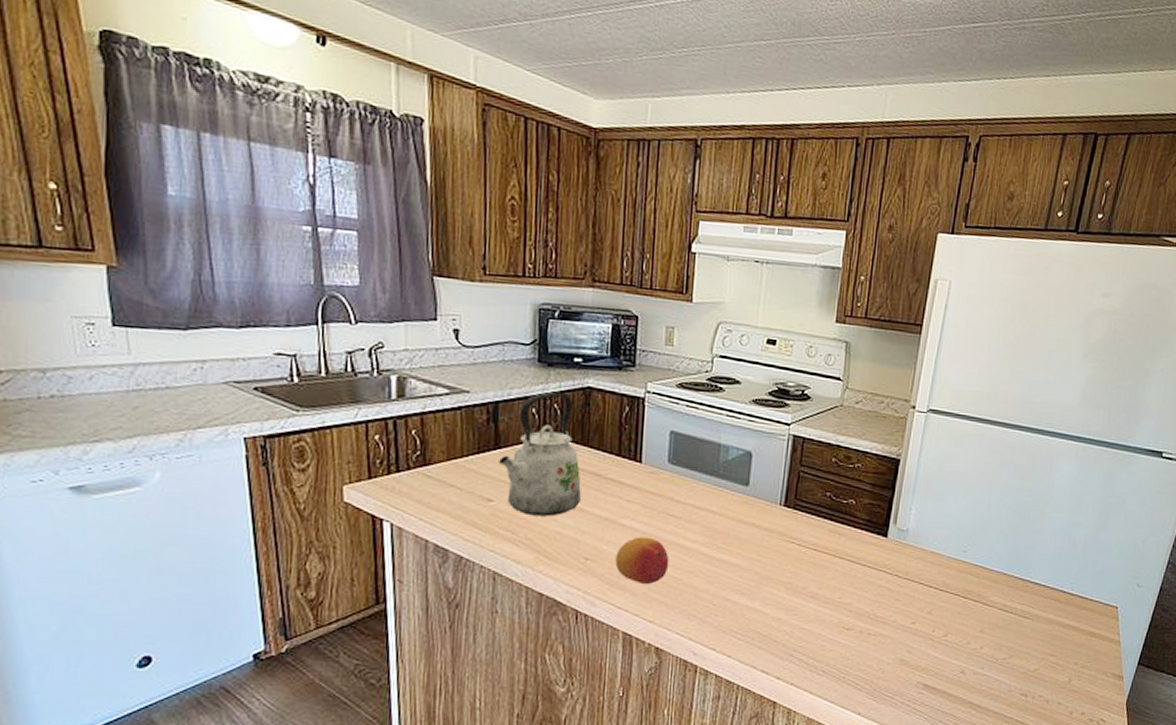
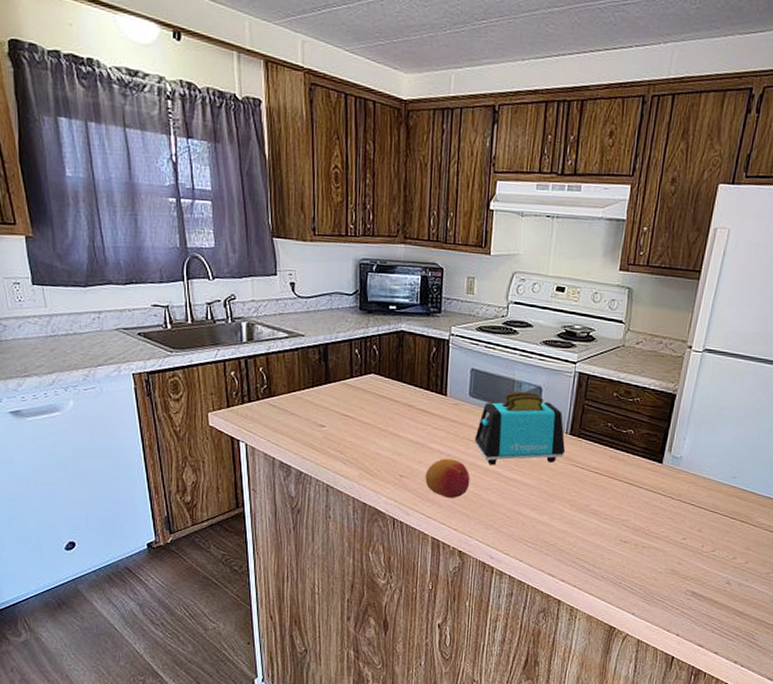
kettle: present [499,391,582,517] -> none [329,335,397,440]
toaster: none [674,456,780,544] -> present [474,391,566,466]

